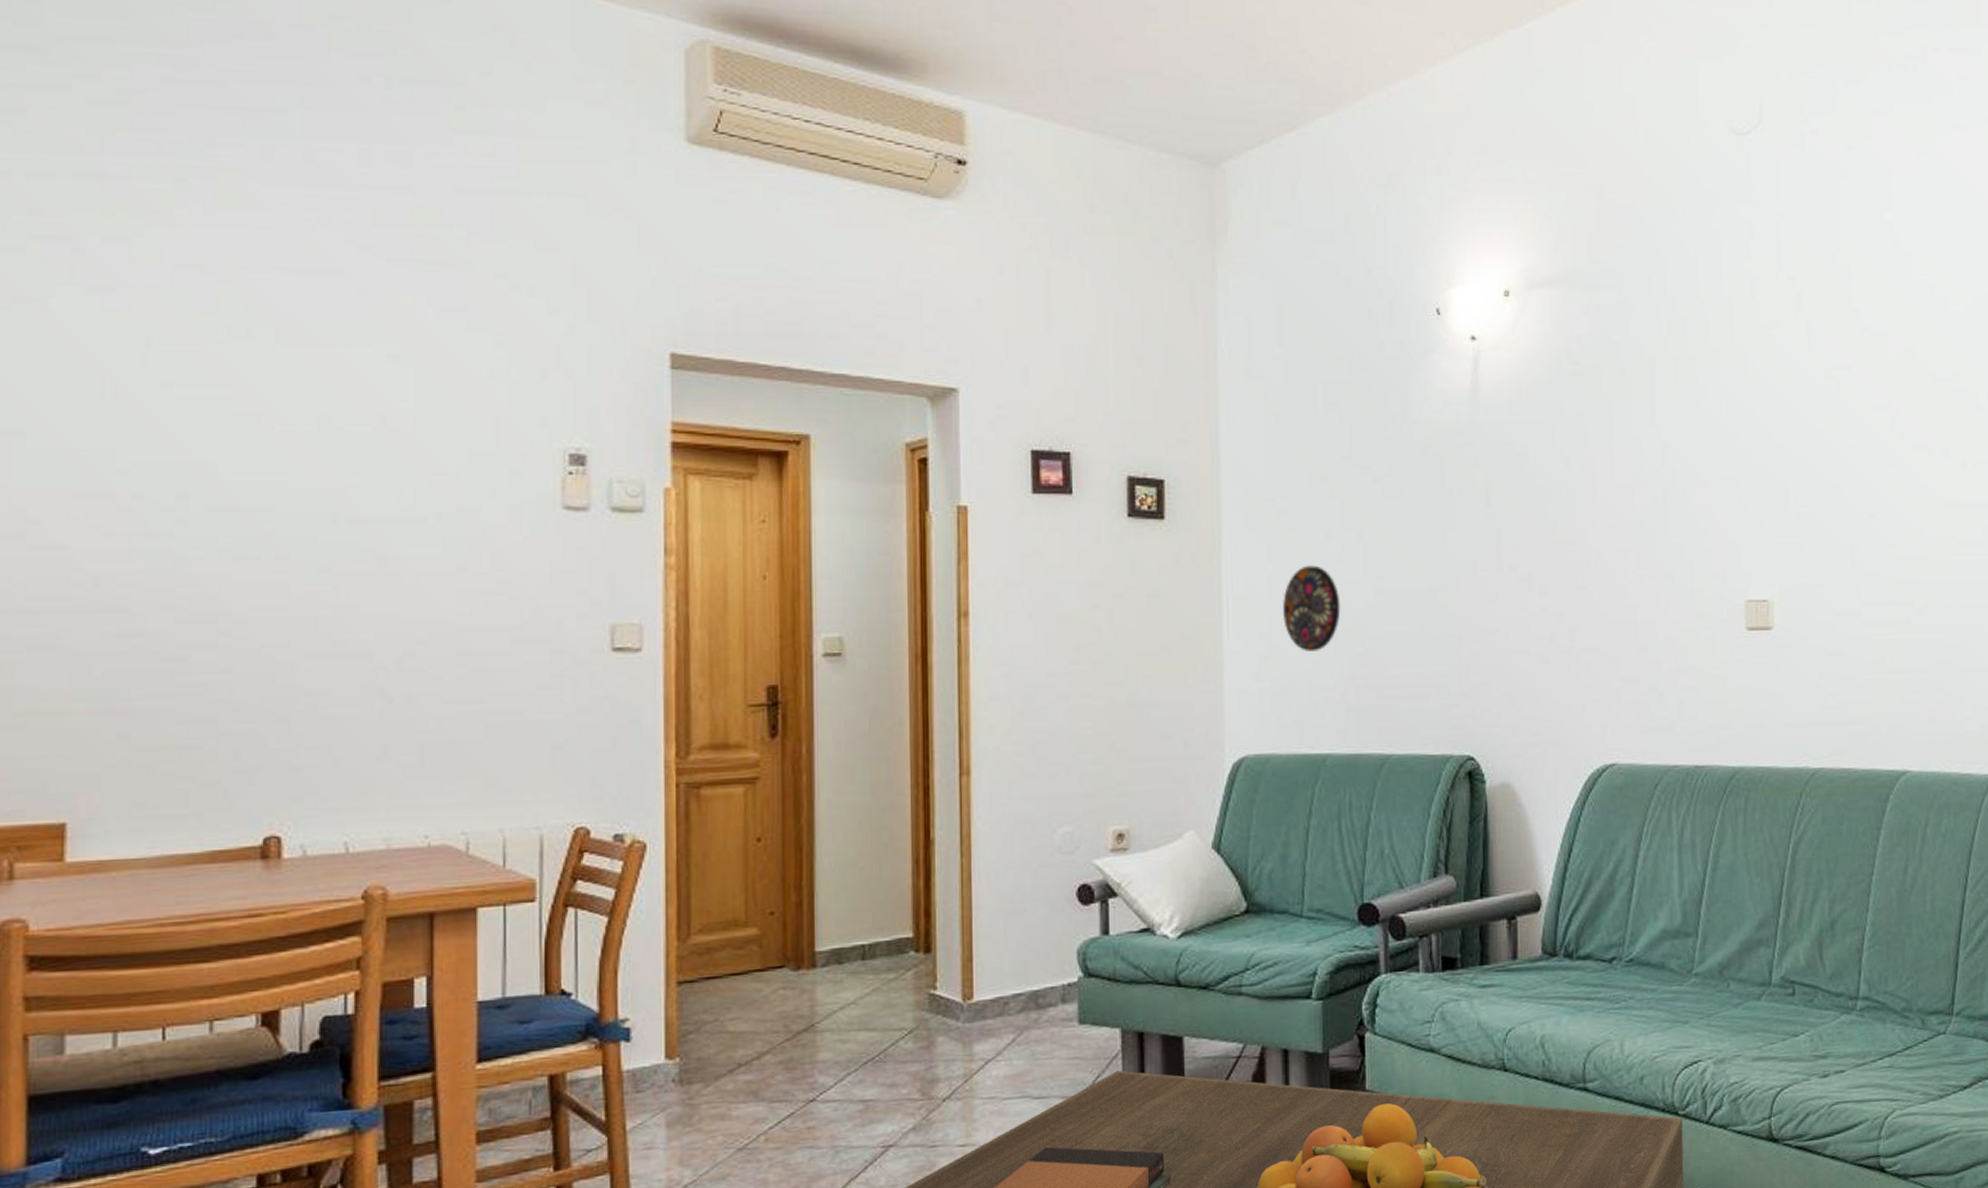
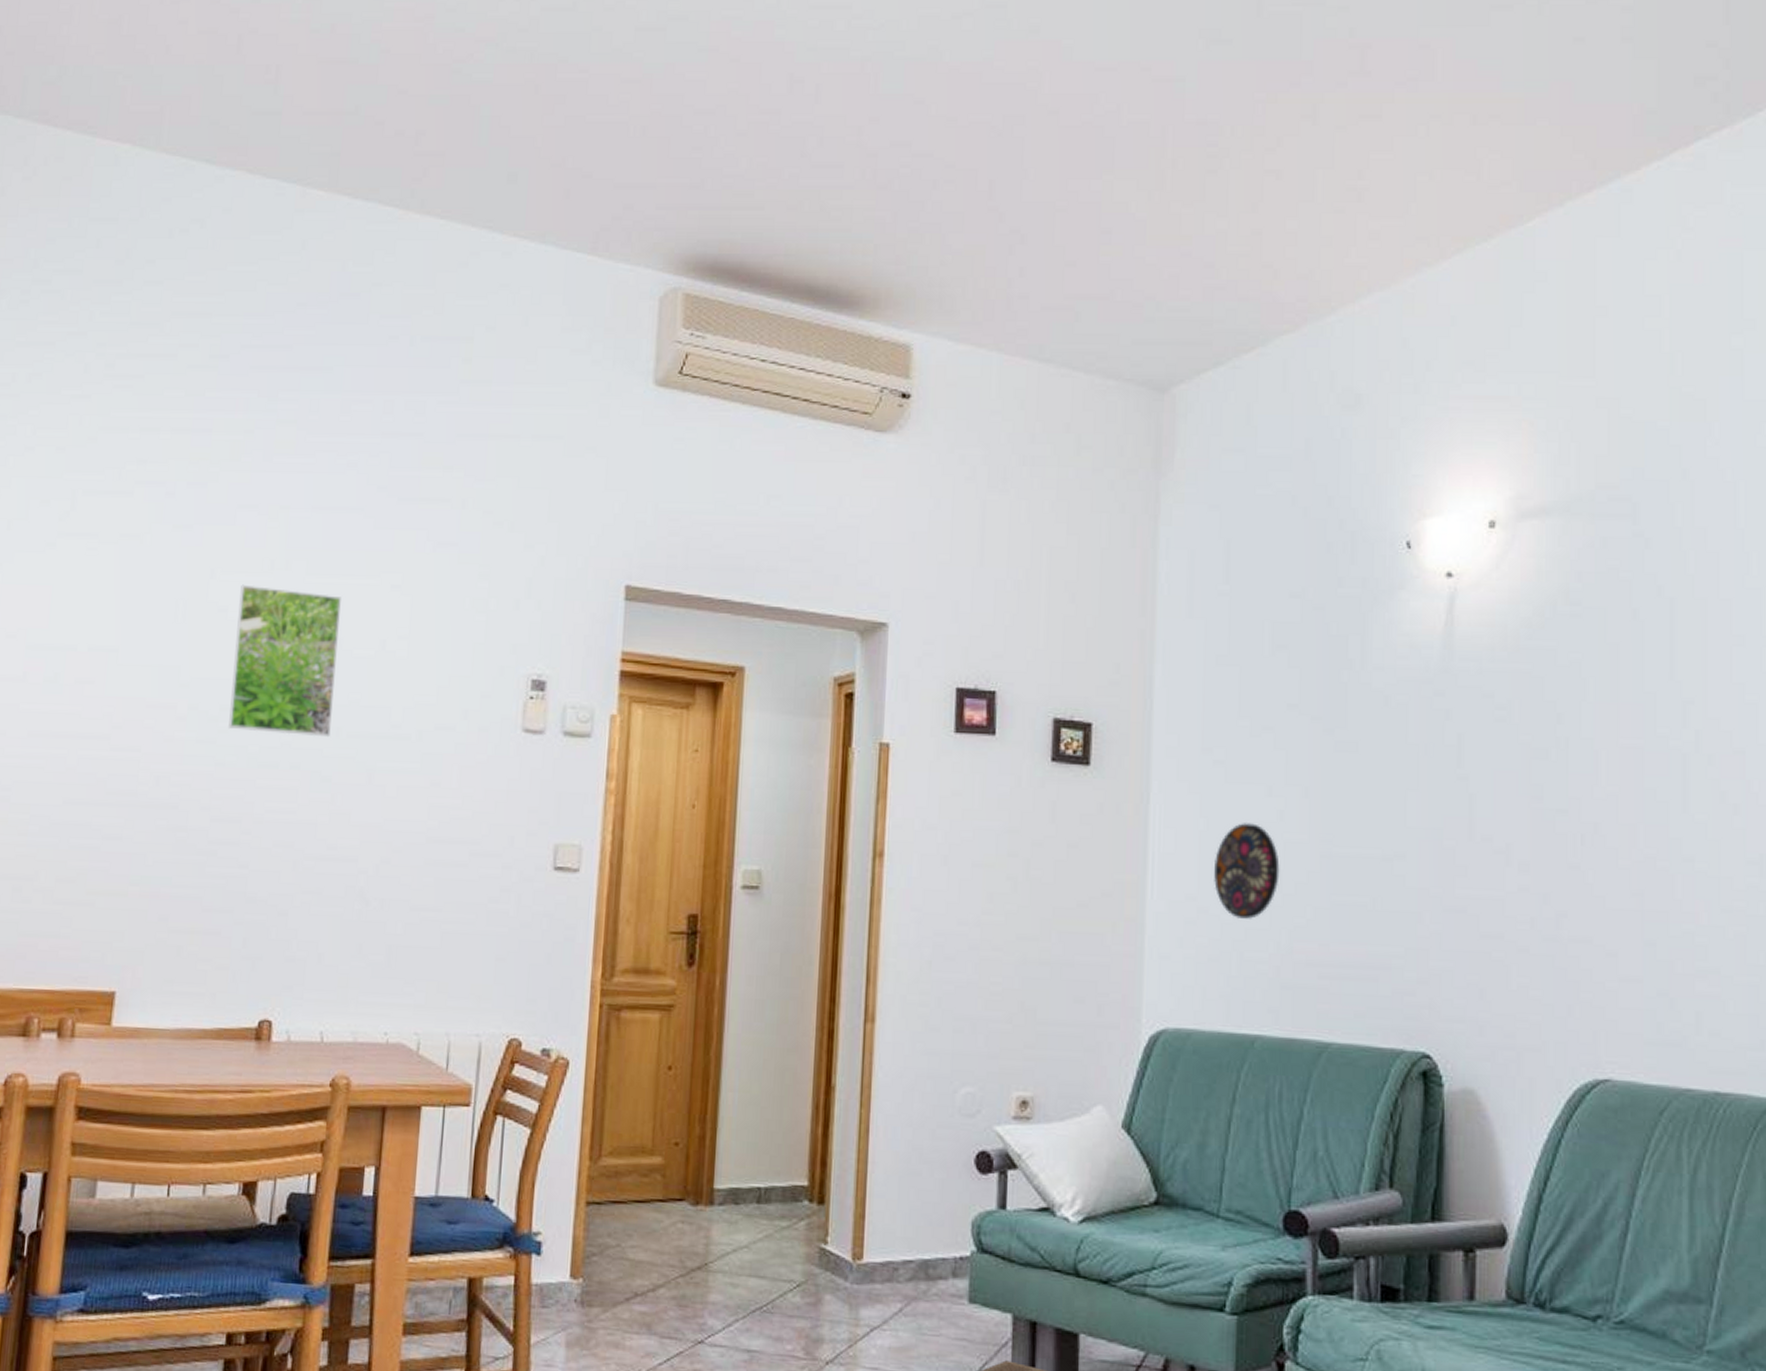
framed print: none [189,355,325,524] -> present [228,584,341,738]

